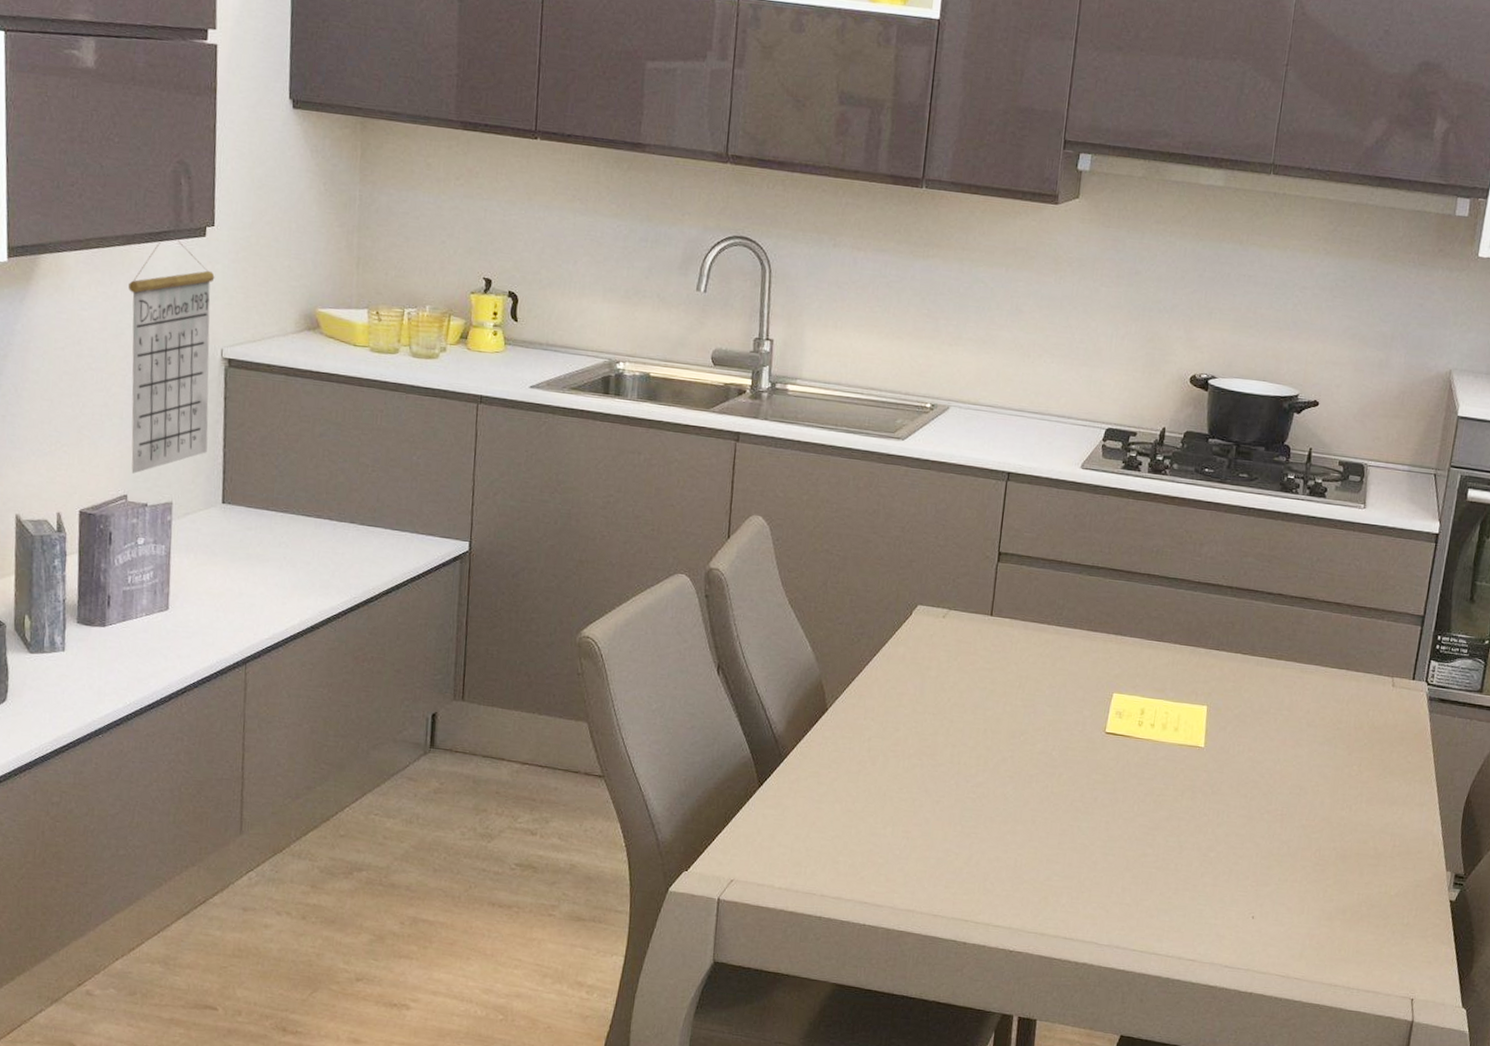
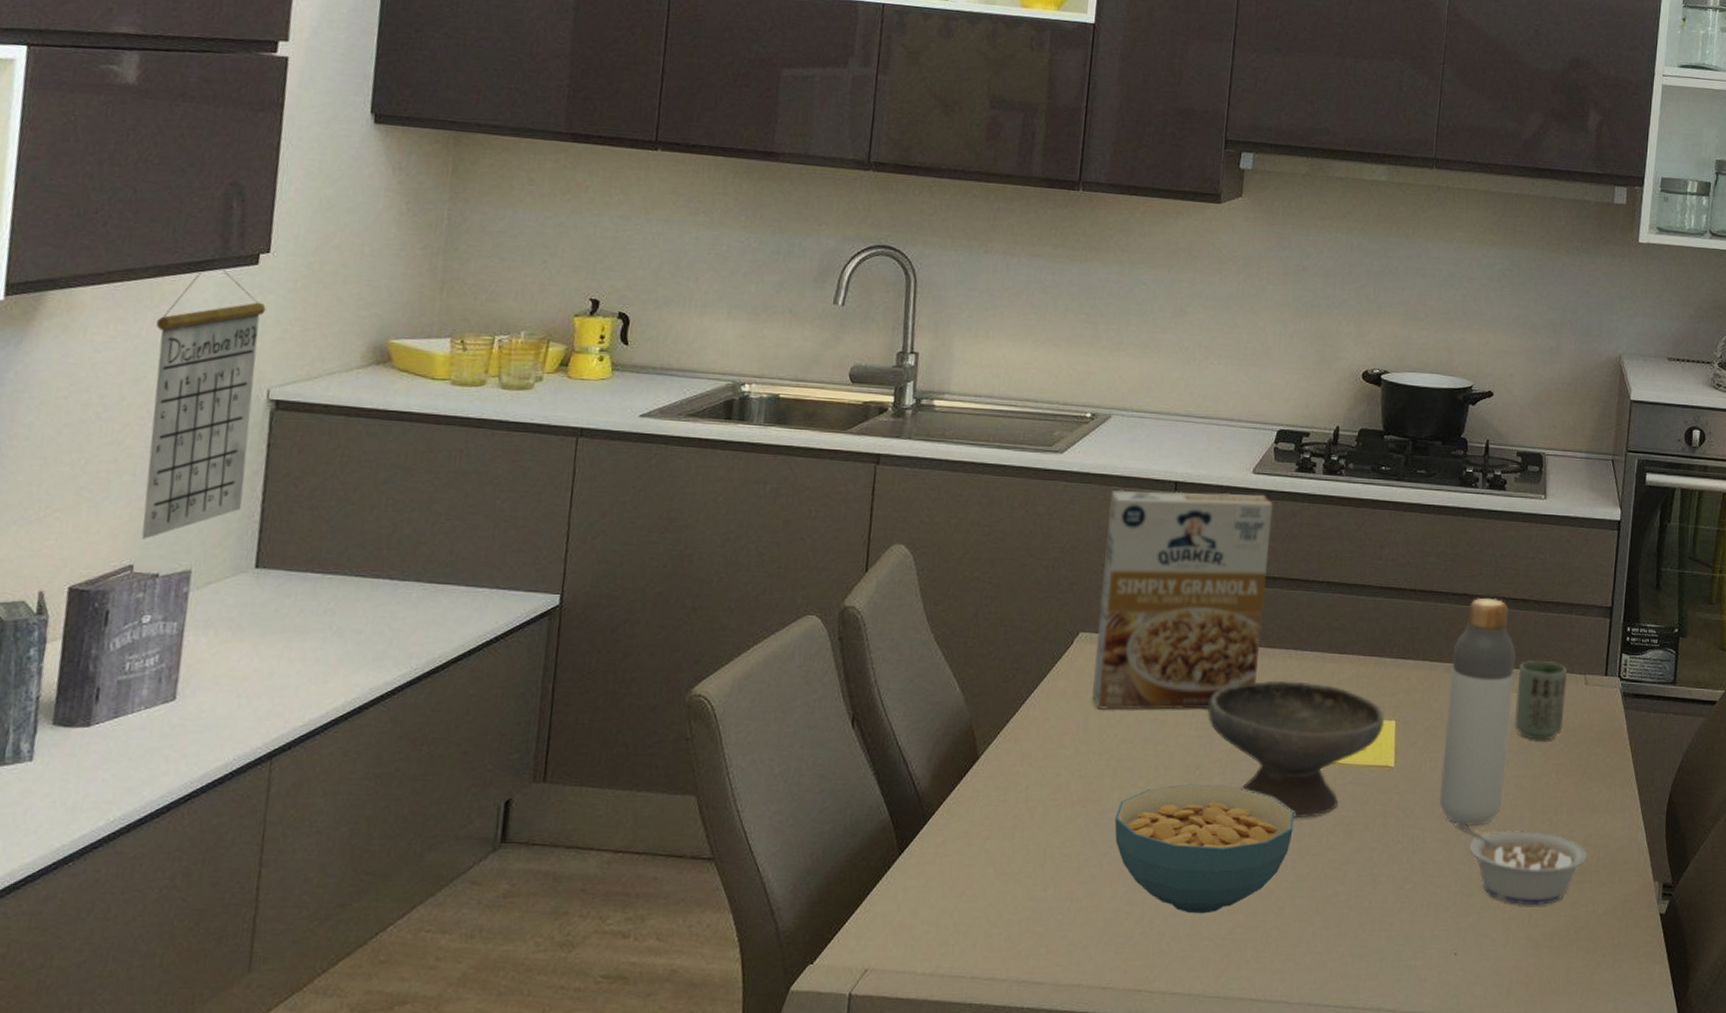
cereal box: none [928,477,1100,682] -> present [1091,490,1273,711]
cereal bowl: none [946,747,1110,861] -> present [1114,784,1295,914]
bowl: none [1033,660,1197,786] -> present [1208,680,1385,818]
bottle: none [1245,598,1326,807] -> present [1440,597,1516,826]
legume: none [1259,801,1384,883] -> present [1455,821,1588,906]
cup: none [1321,659,1375,735] -> present [1515,659,1567,740]

